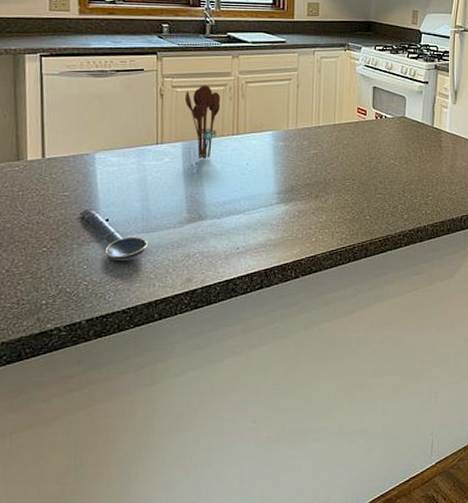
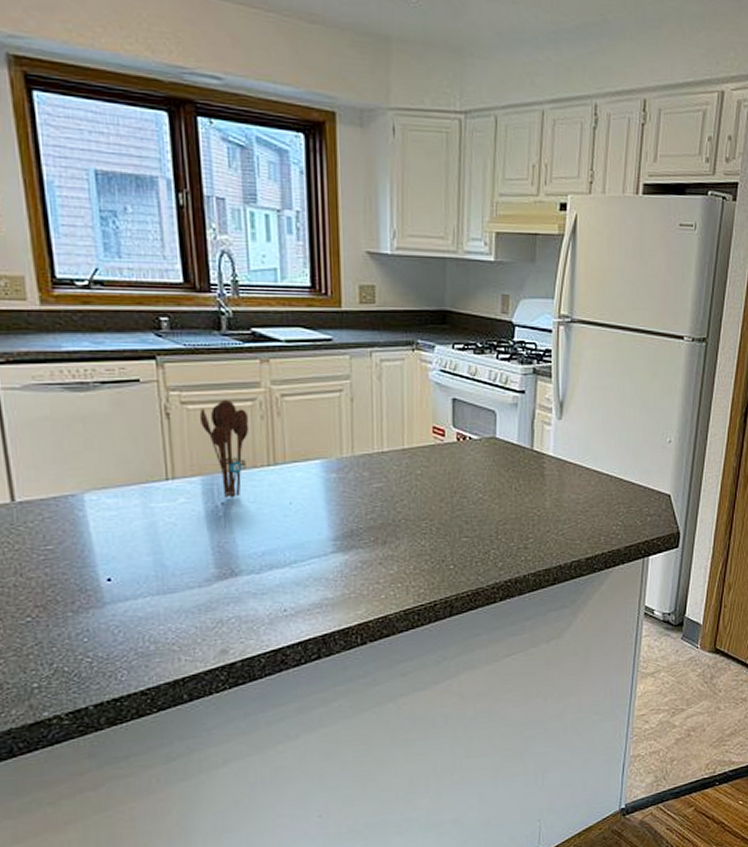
spoon: present [78,208,148,260] -> none [69,565,166,630]

